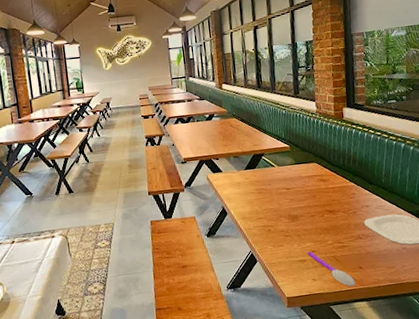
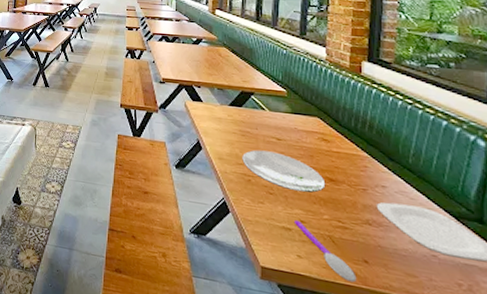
plate: none [261,200,327,229] -> present [242,150,326,193]

